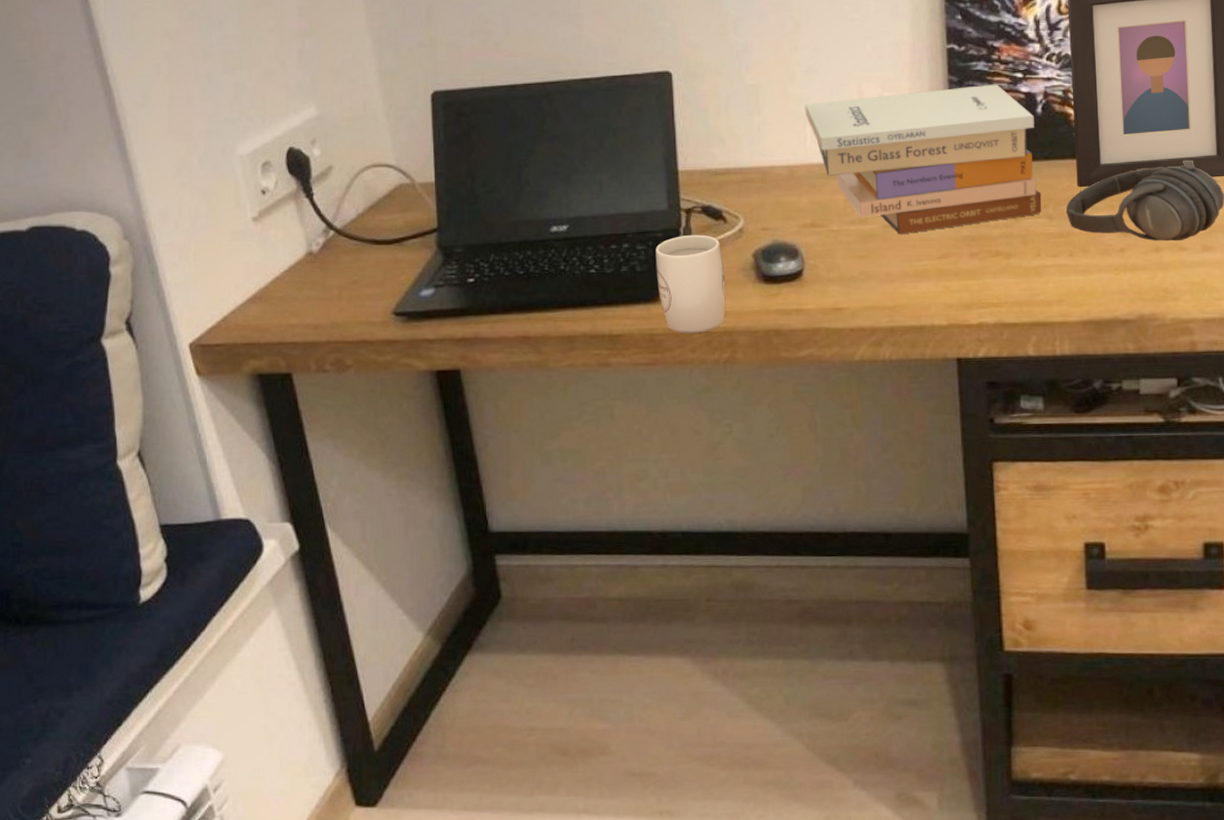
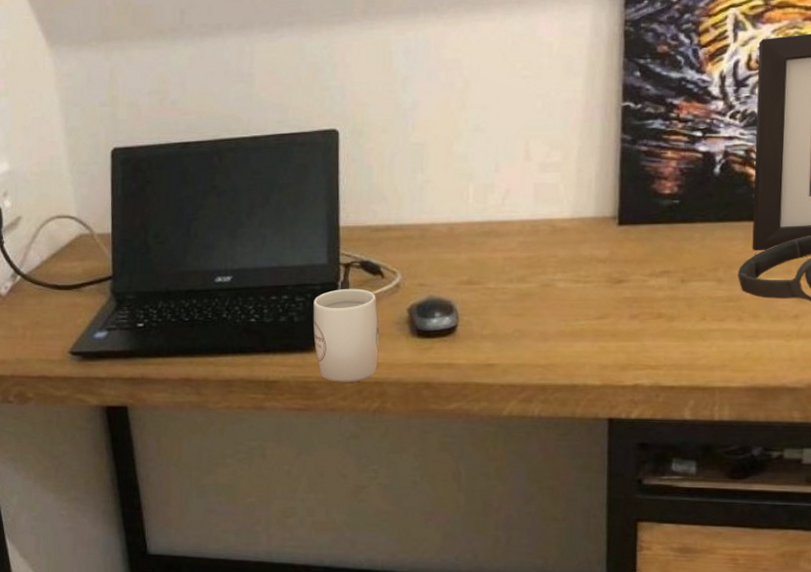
books: present [805,84,1042,234] -> none [469,143,712,293]

